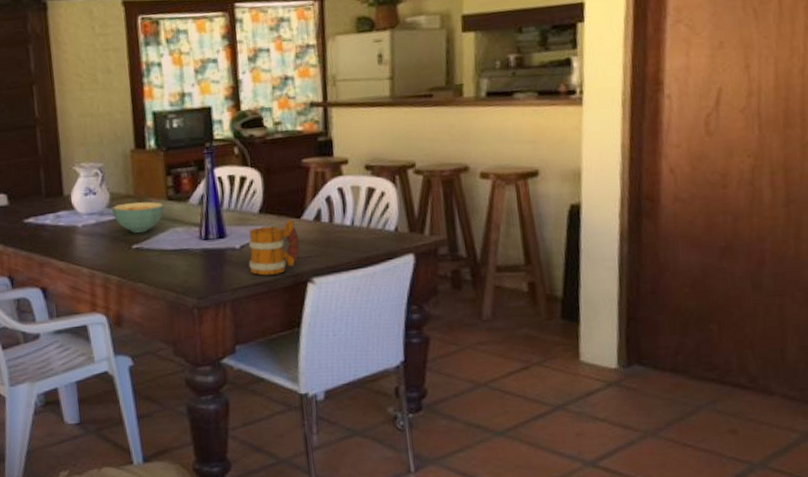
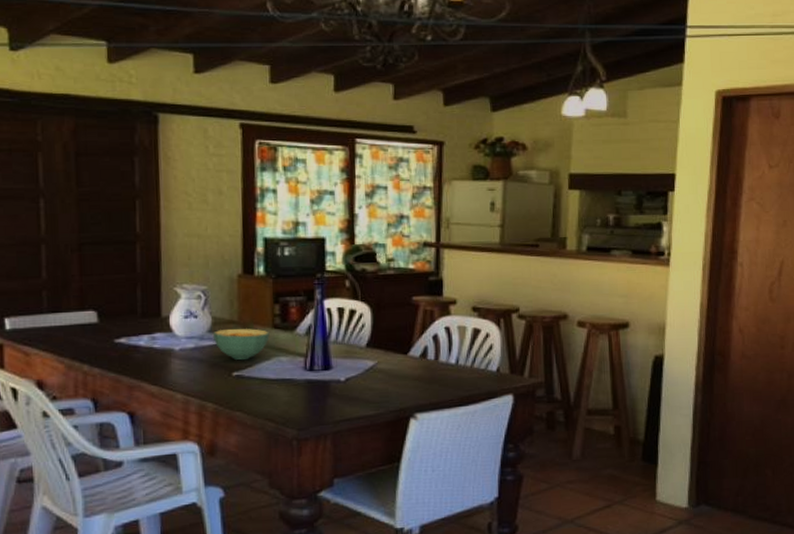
mug: present [248,219,300,276] -> none [352,354,405,409]

